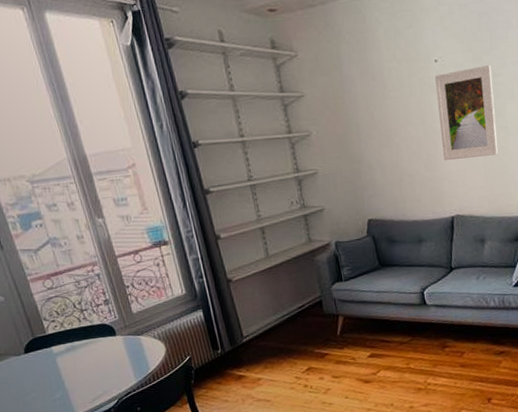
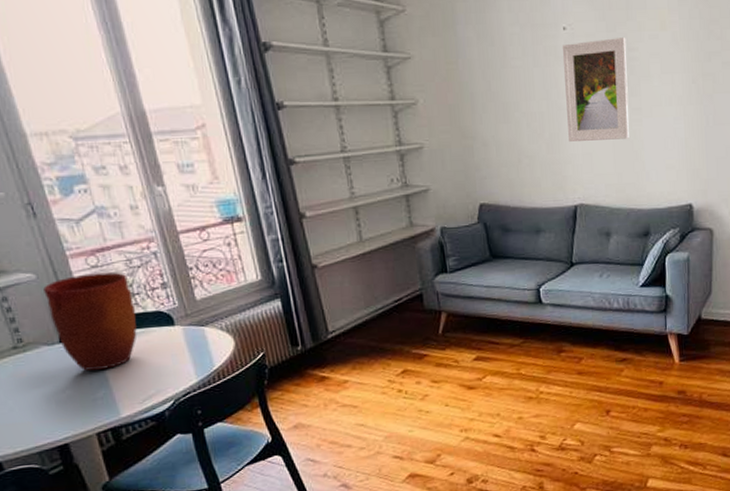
vase: none [10,292,86,376] -> present [43,272,137,371]

